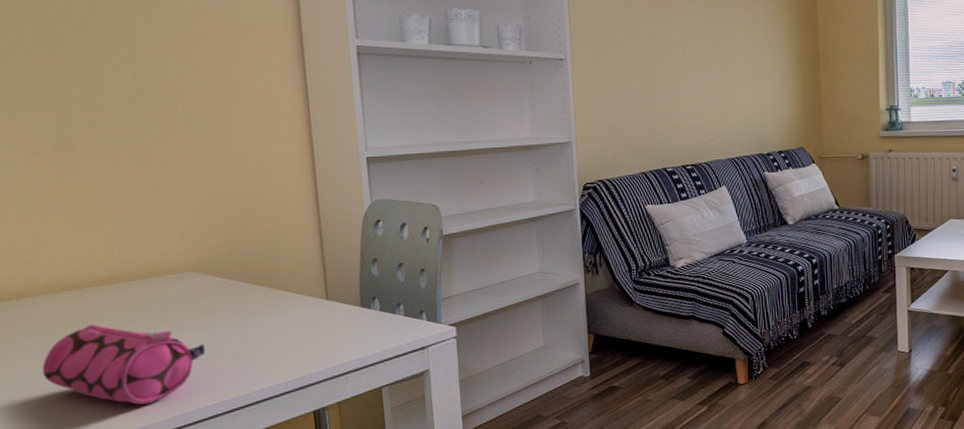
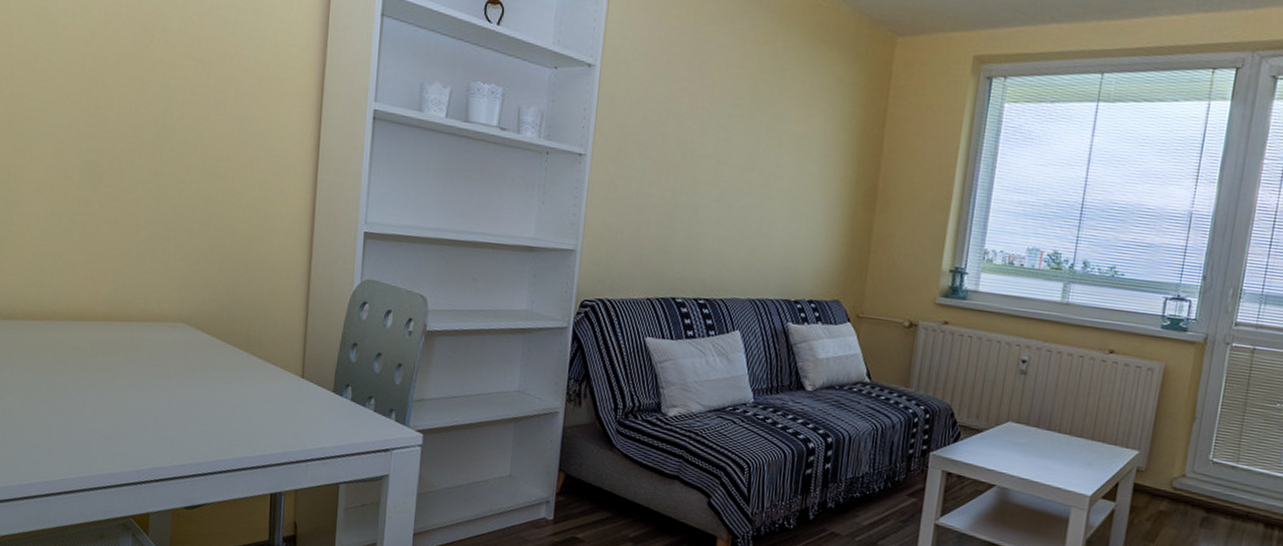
pencil case: present [42,324,205,405] -> none [38,358,182,451]

